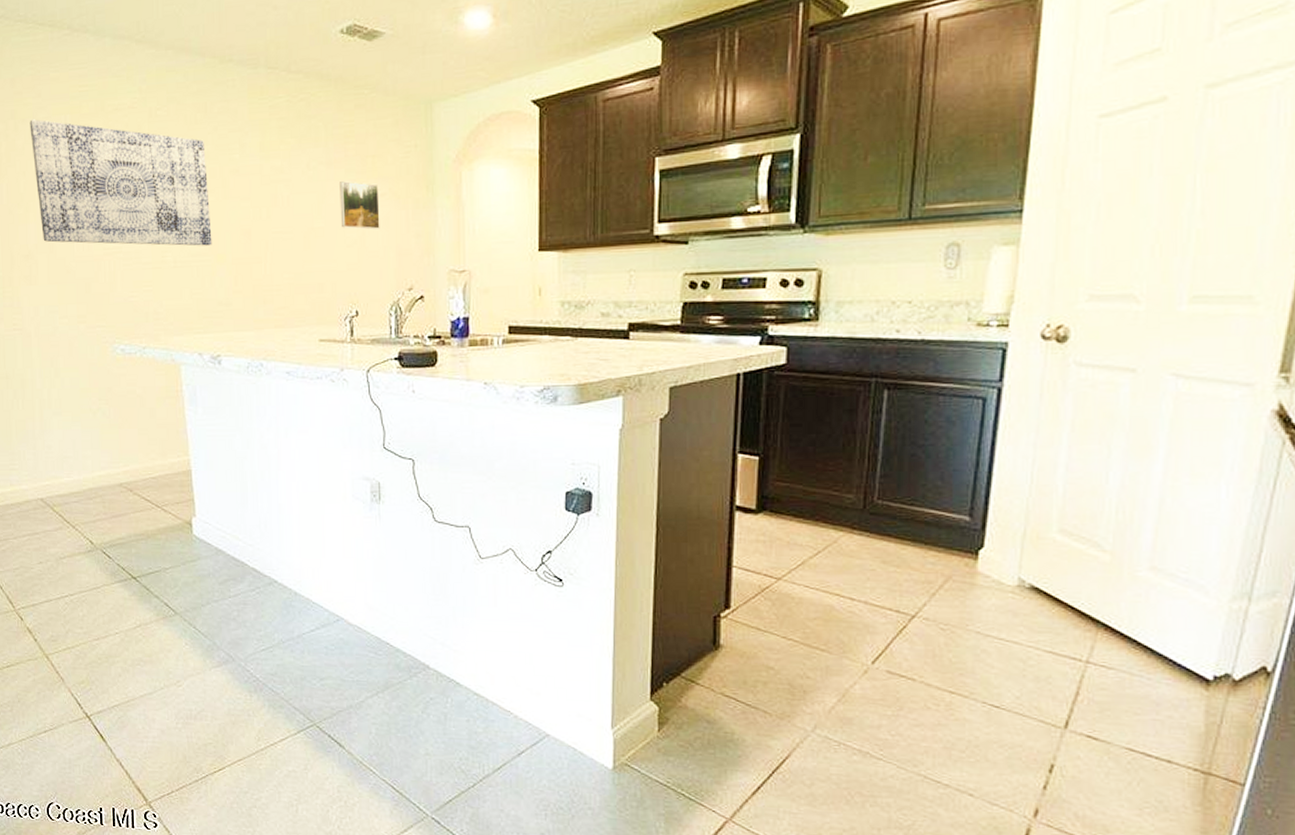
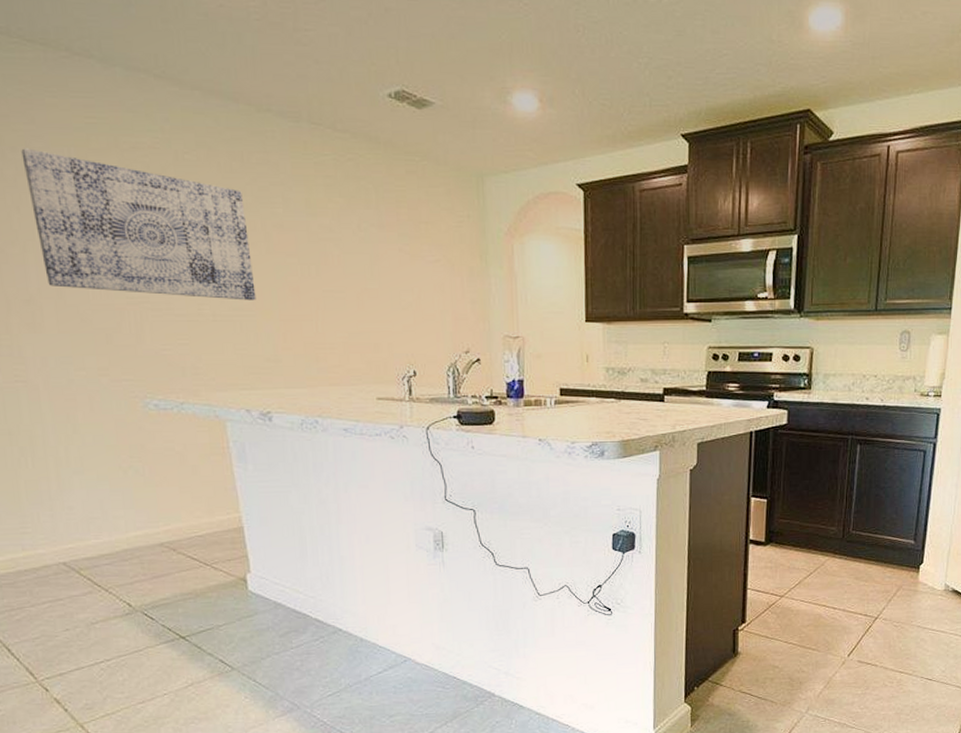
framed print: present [340,181,380,230] -> none [393,245,435,293]

